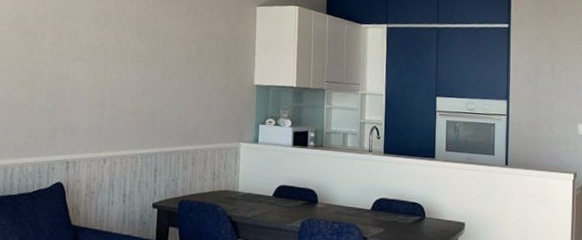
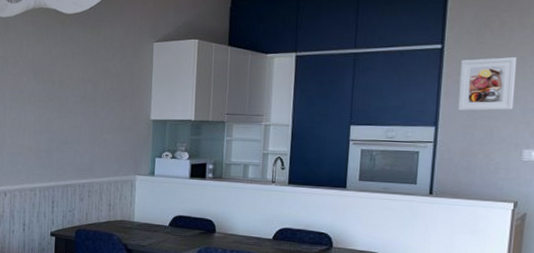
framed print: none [524,38,568,87] -> present [458,57,516,111]

